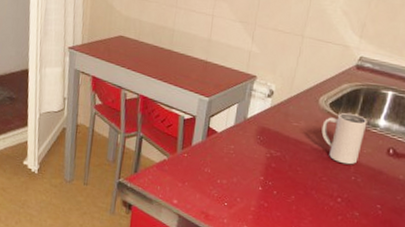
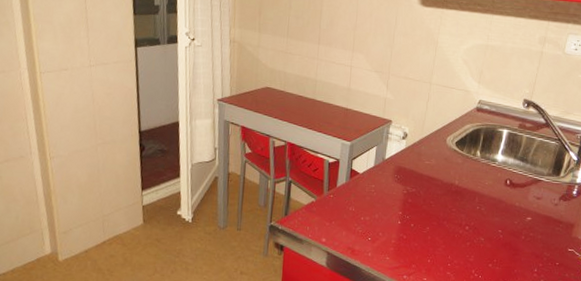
mug: present [321,112,368,165] -> none [450,150,488,196]

